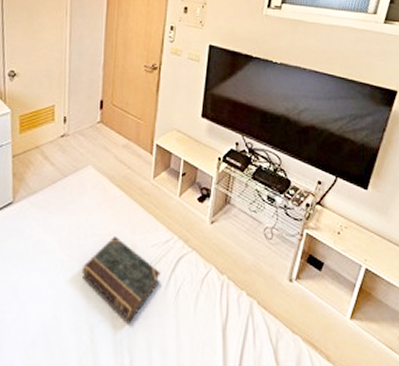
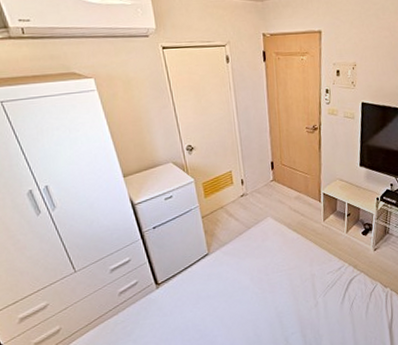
book: present [81,235,160,322] -> none [273,269,337,331]

